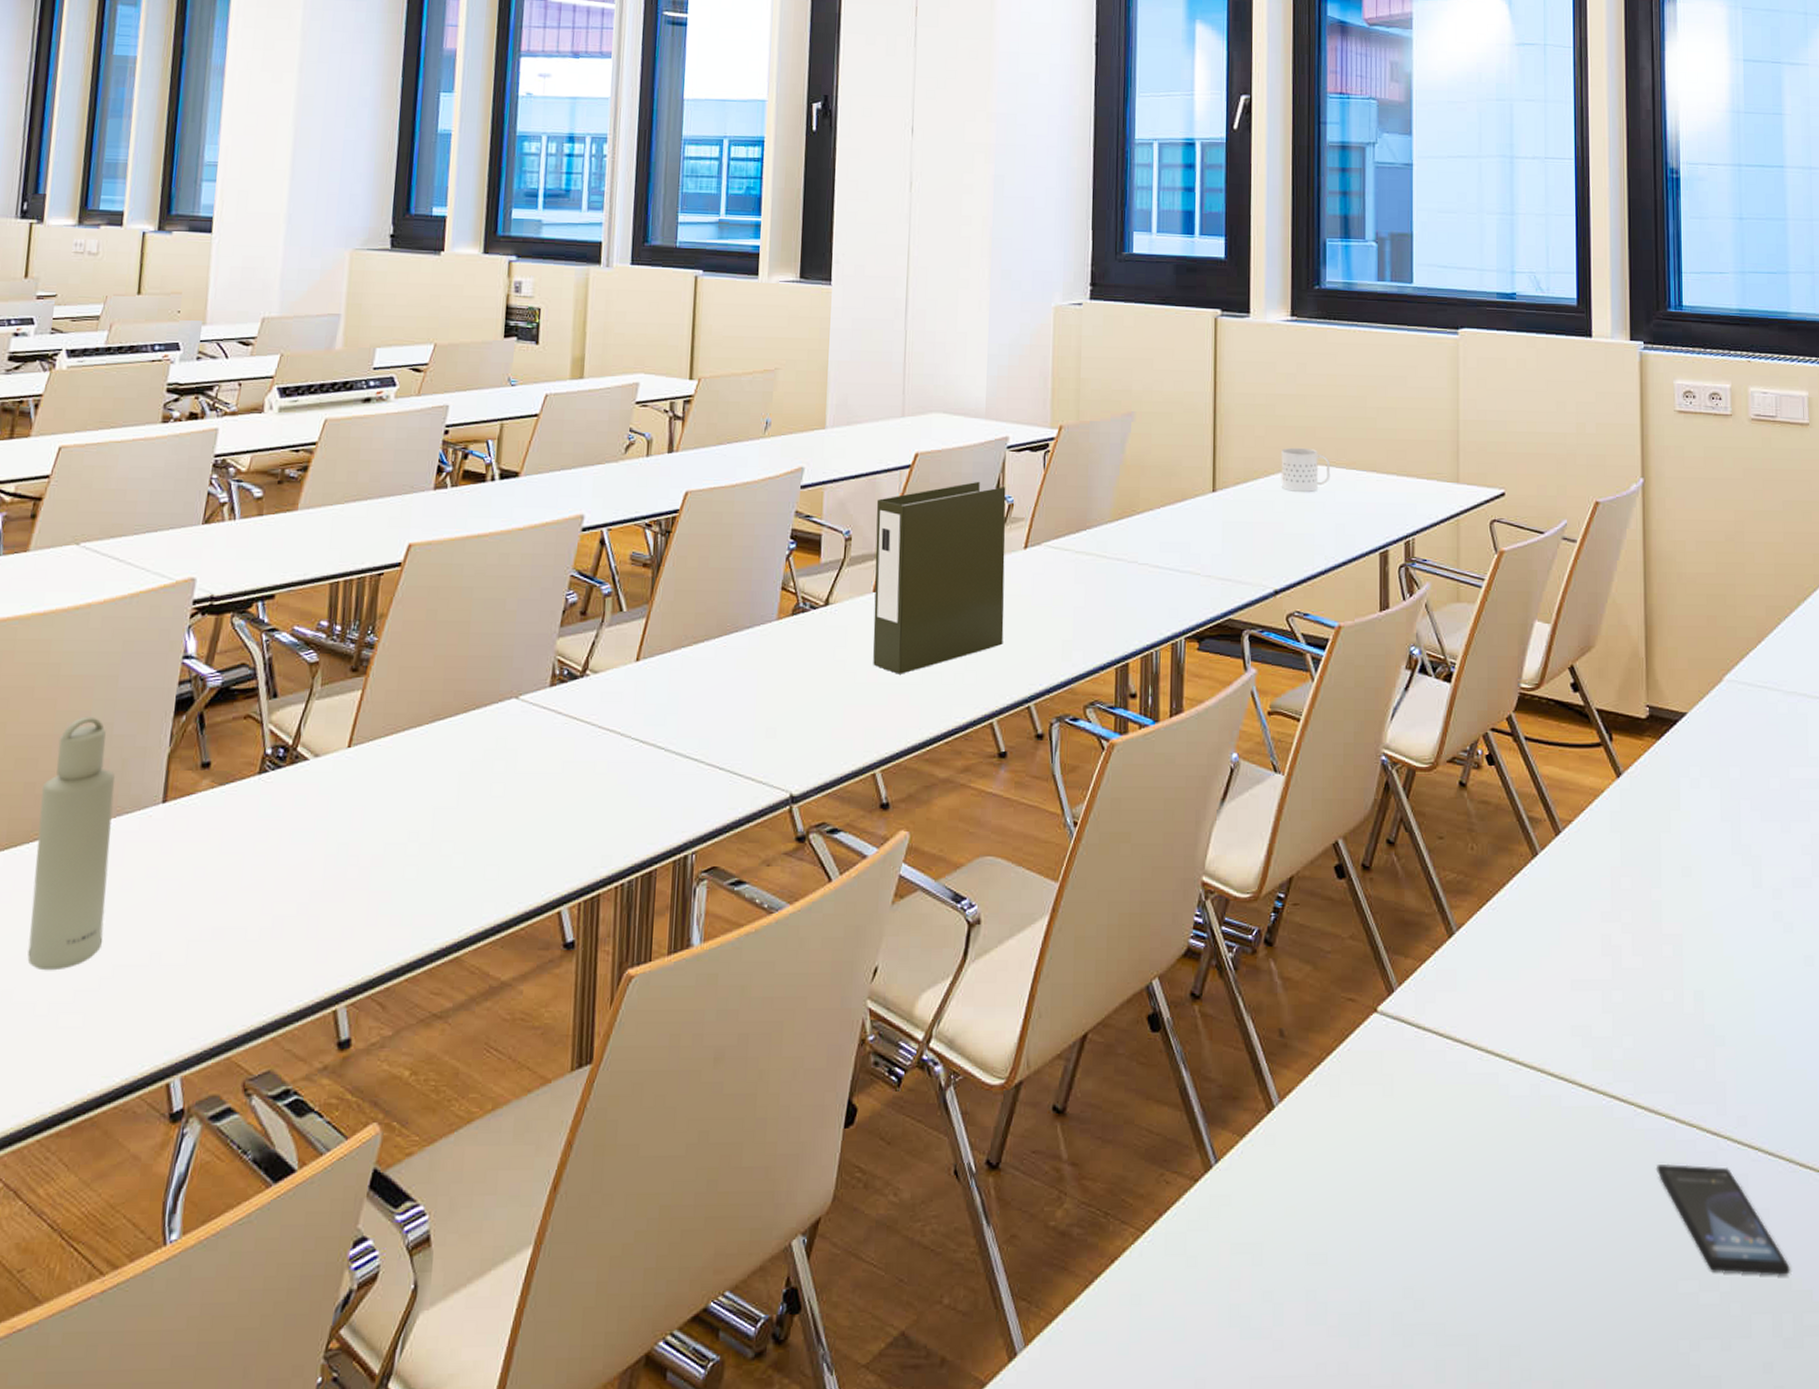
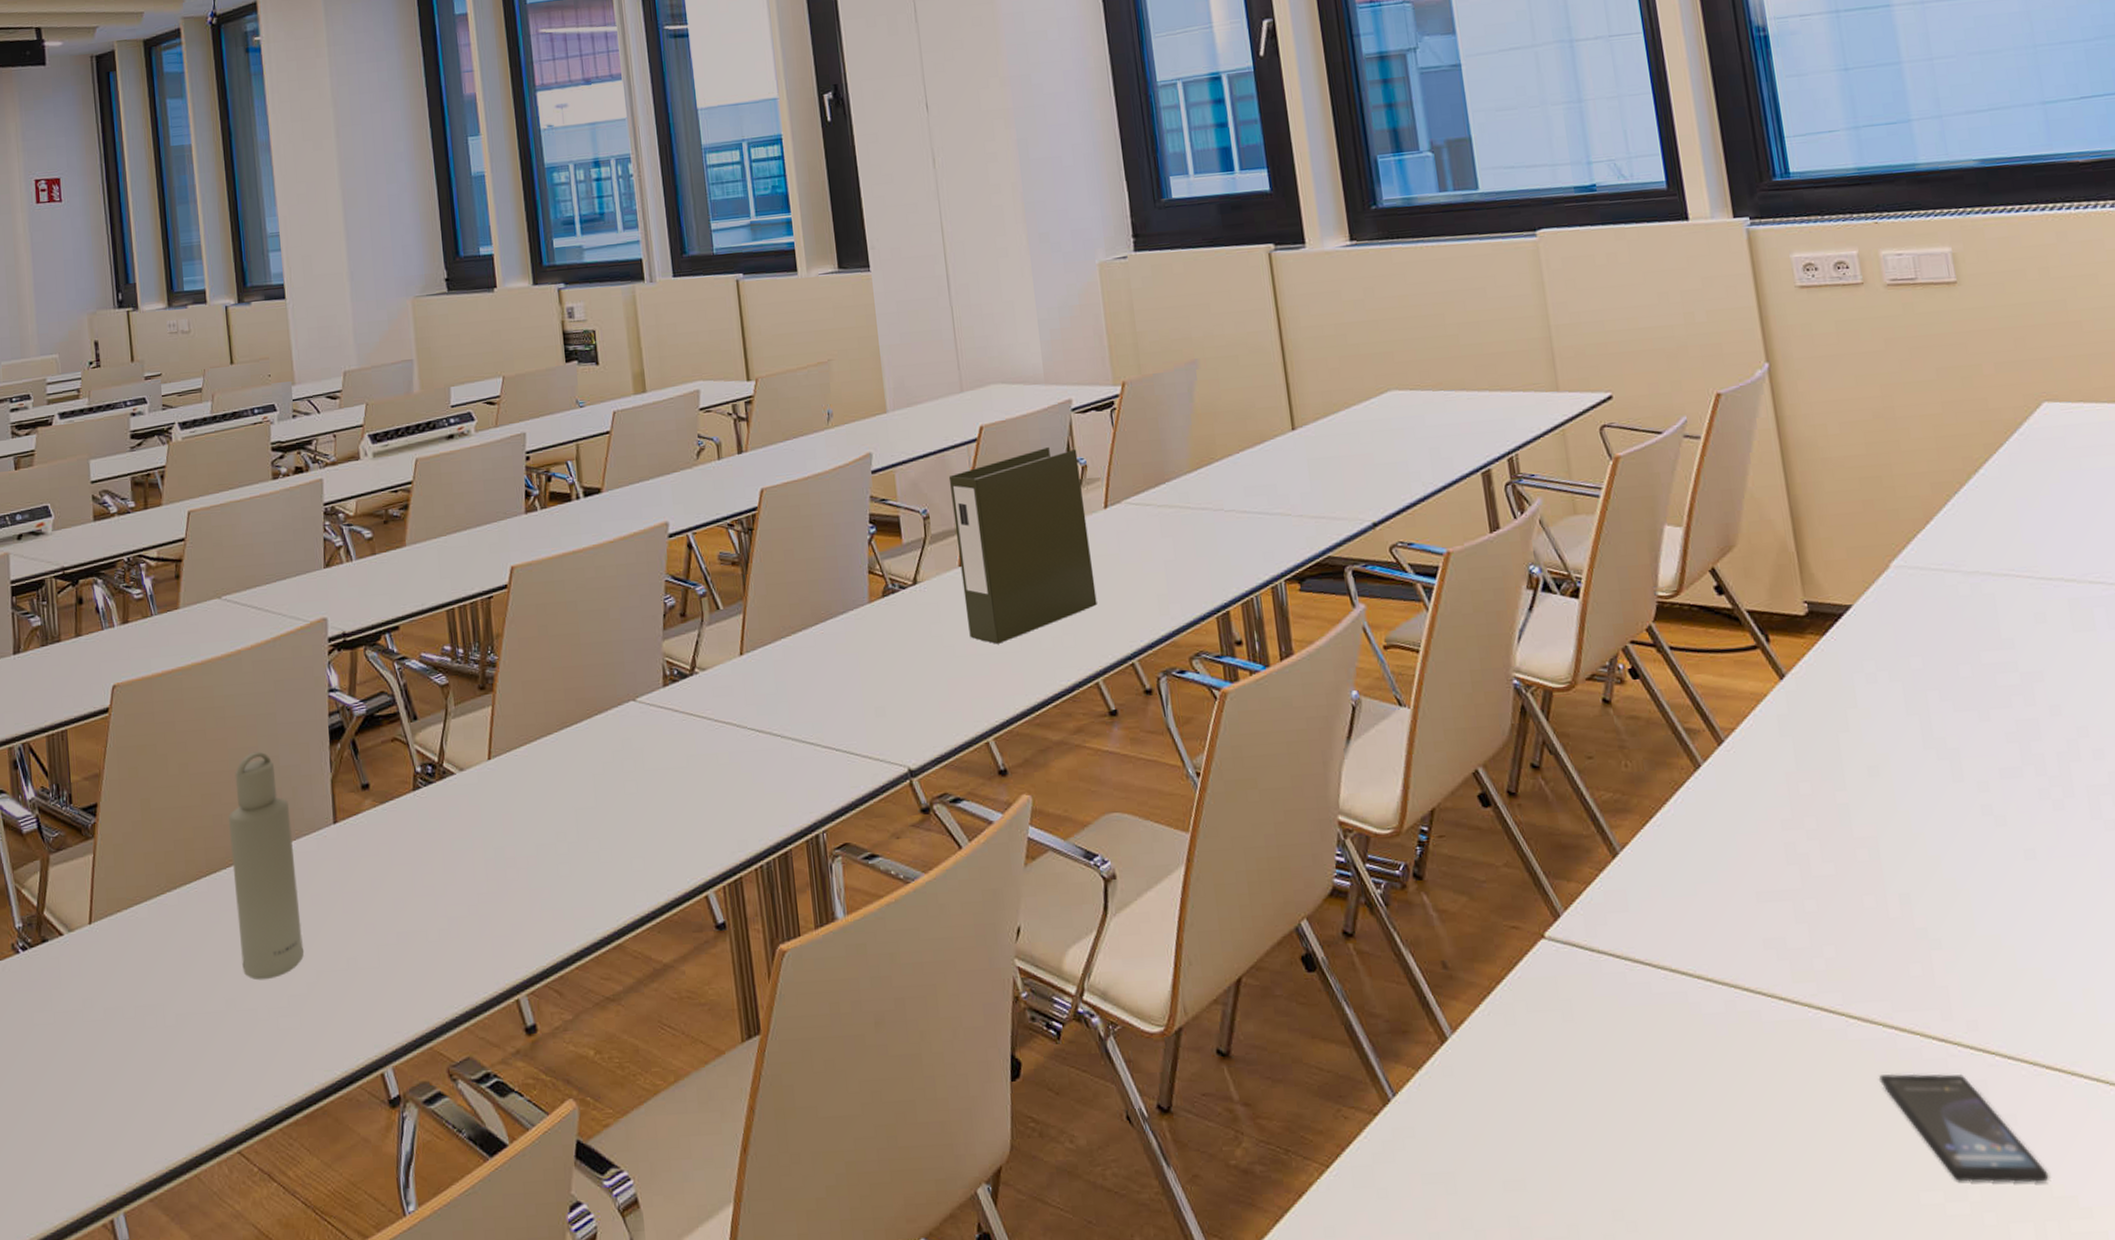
mug: present [1281,447,1331,493] -> none [1359,374,1417,421]

